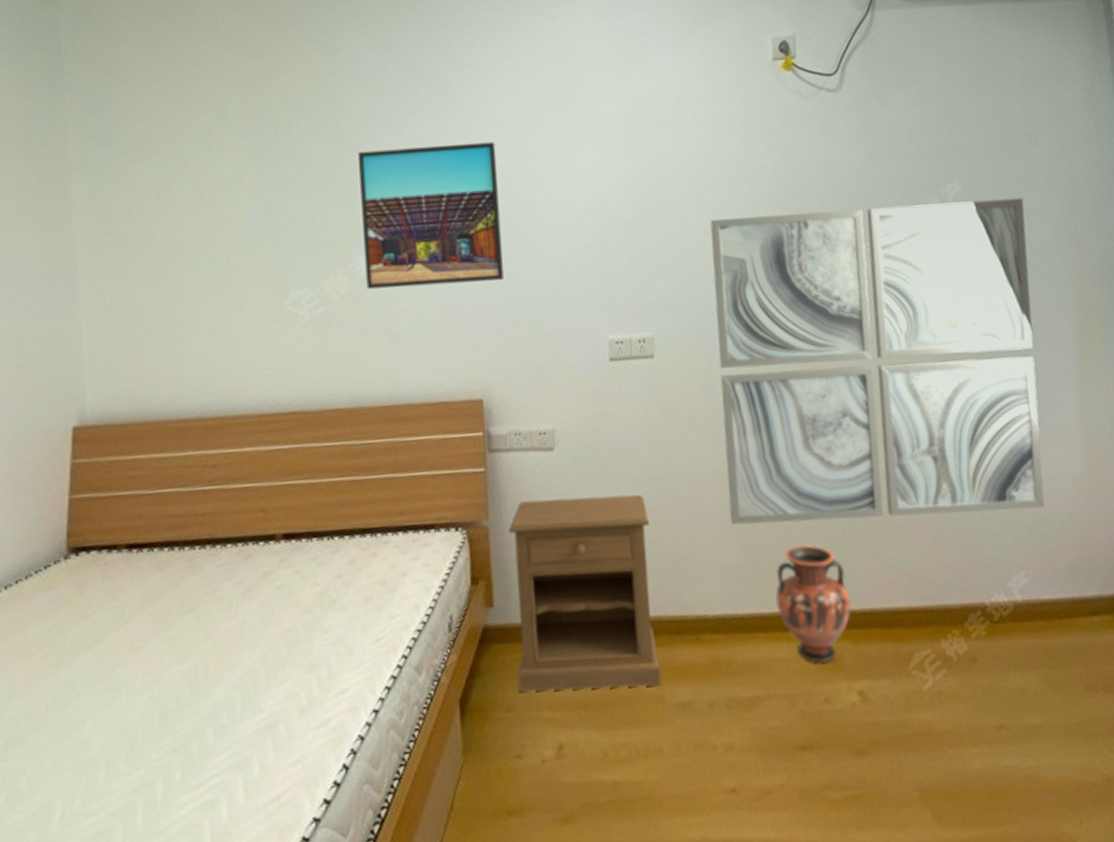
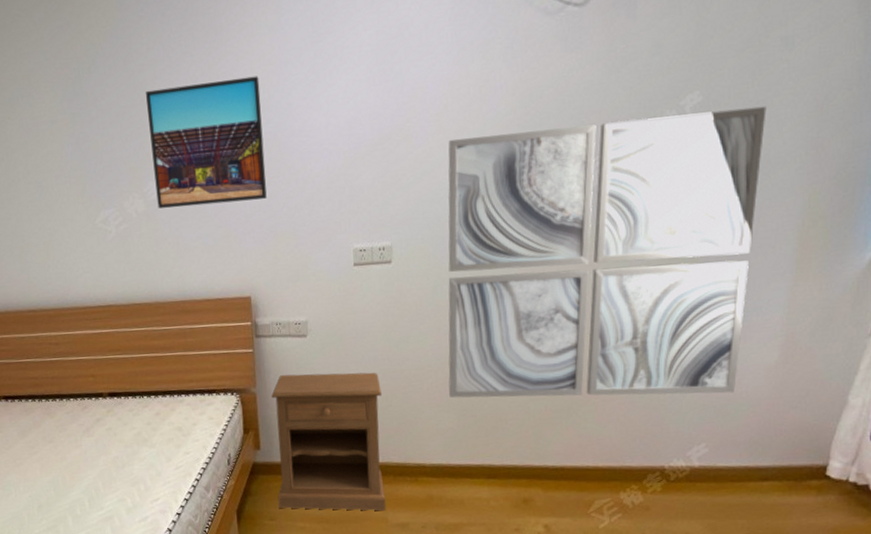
vase: present [775,544,852,664] -> none [482,415,546,503]

